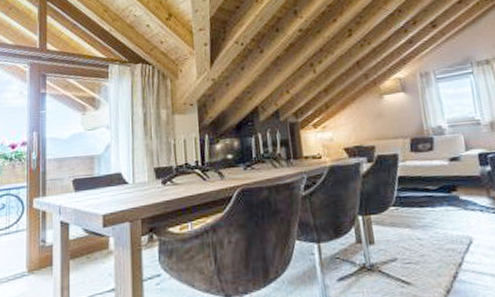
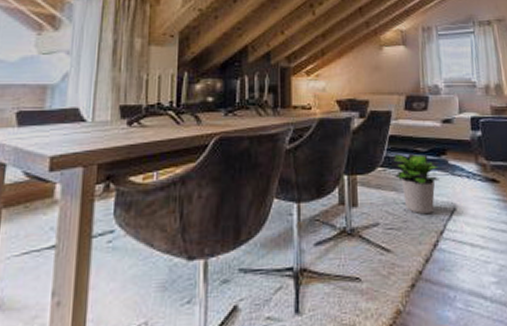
potted plant: none [400,191,461,249] -> present [389,153,449,215]

